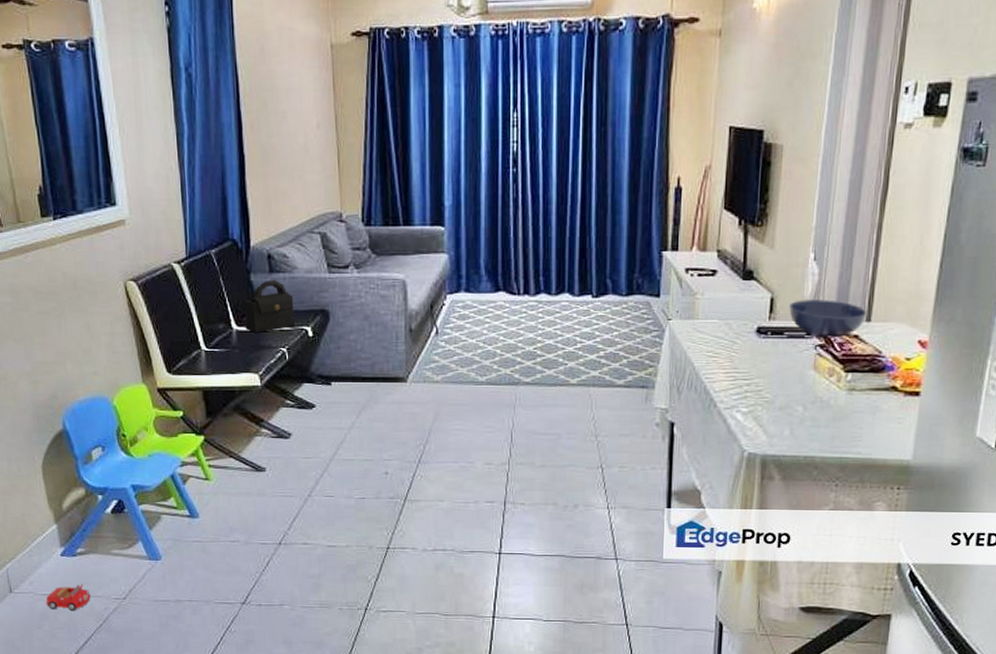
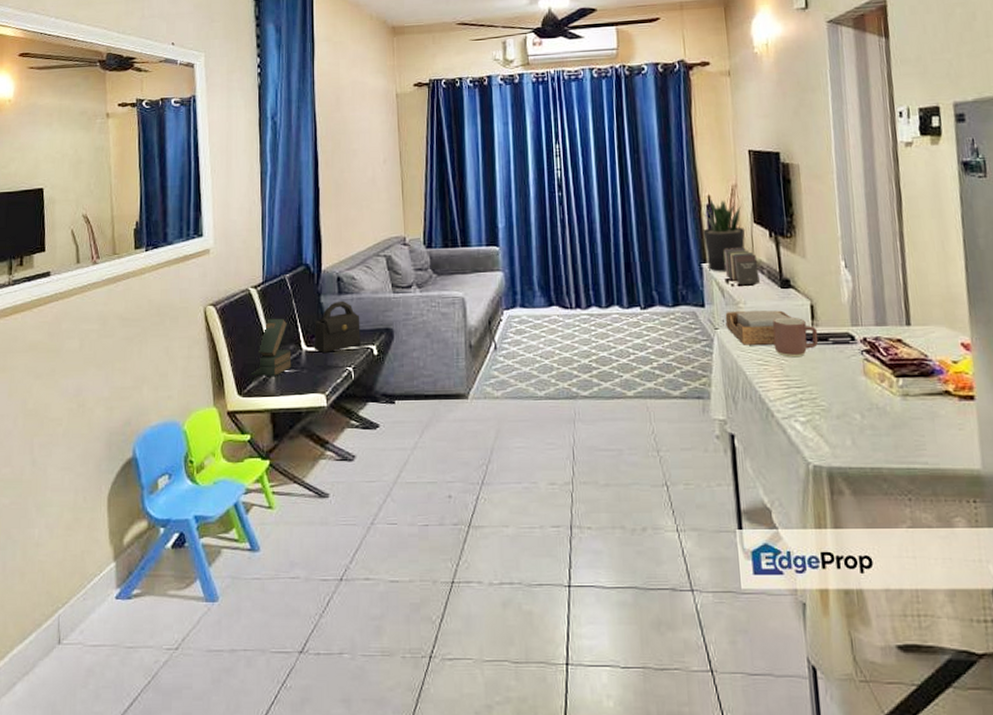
toy car: present [46,584,91,611] -> none [94,632,142,666]
book: none [177,296,222,356] -> present [249,318,292,377]
planter: none [666,179,714,261] -> present [702,197,746,272]
napkin holder: none [679,301,749,337] -> present [725,310,792,345]
books: none [686,236,722,275] -> present [723,248,760,285]
mug: none [726,309,774,350] -> present [772,317,819,358]
bowl: present [789,300,868,338] -> none [829,305,906,343]

